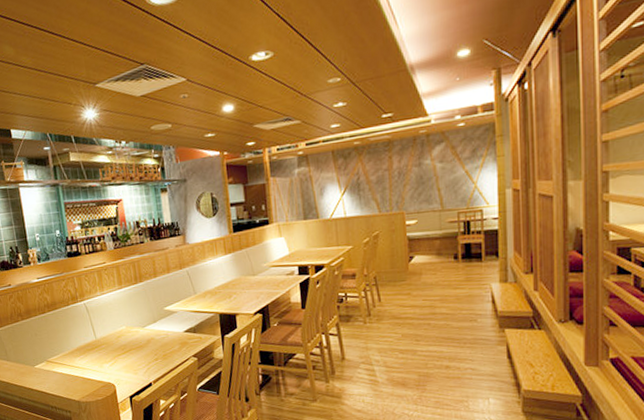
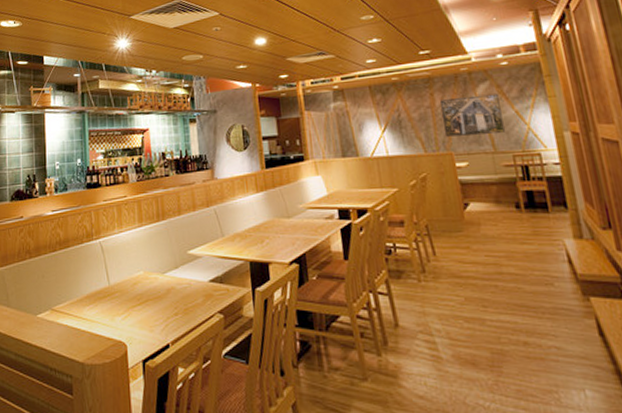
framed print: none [398,154,453,197] -> present [440,93,505,137]

